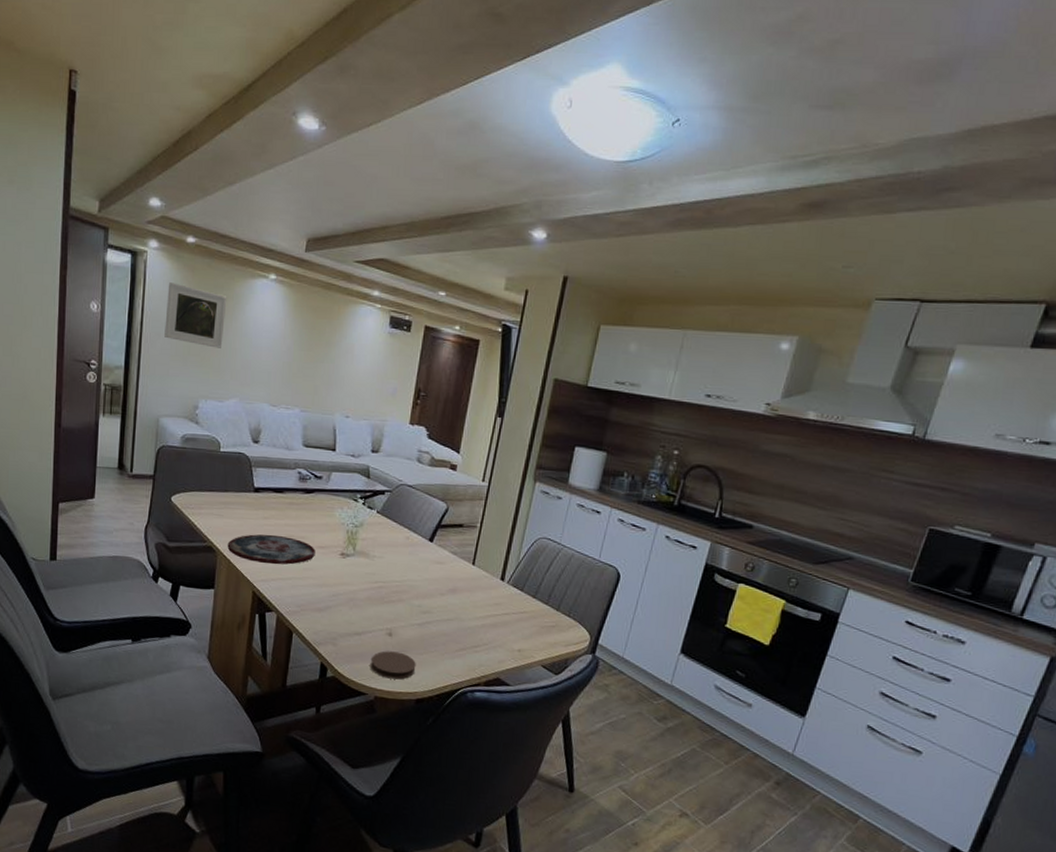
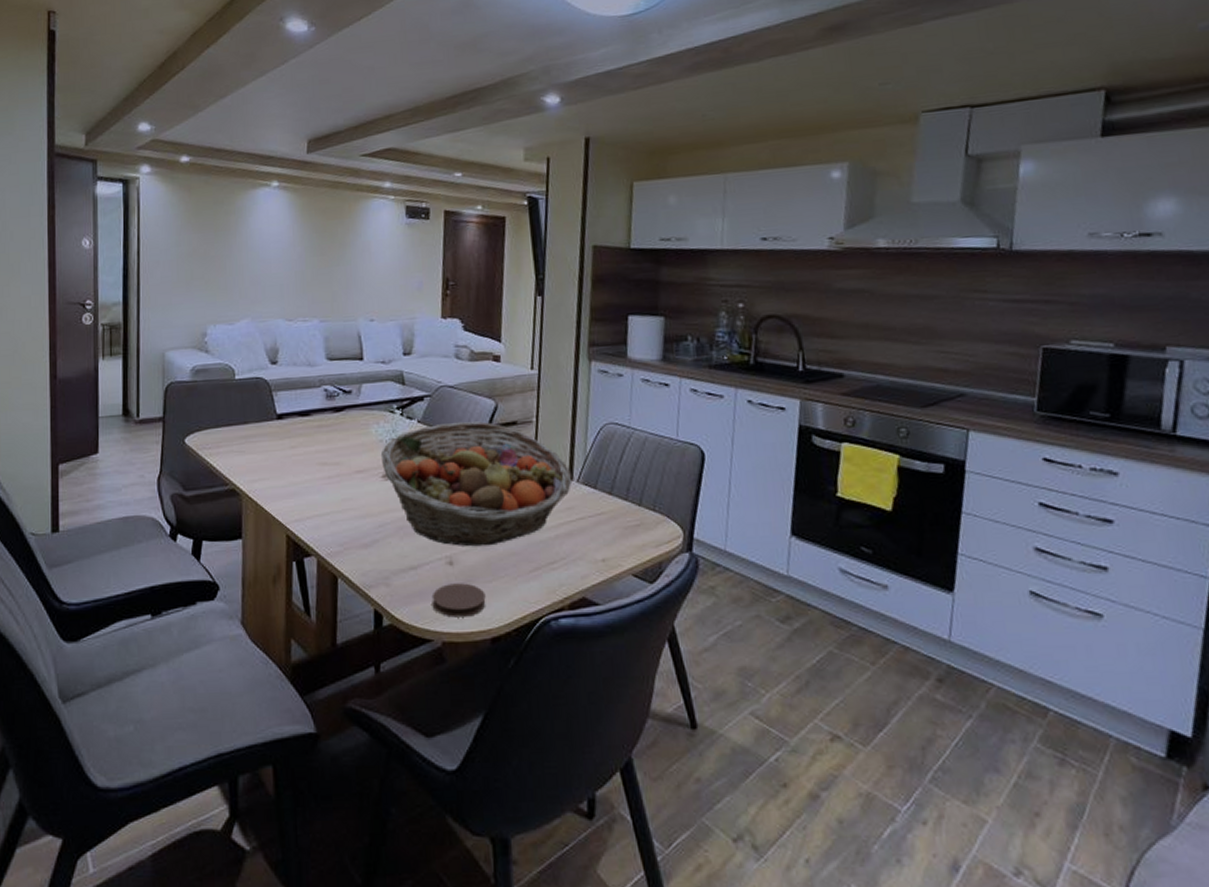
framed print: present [164,282,227,348] -> none [163,205,229,268]
plate: present [227,534,315,565] -> none [252,465,354,500]
fruit basket: none [341,517,504,625] -> present [380,421,573,547]

